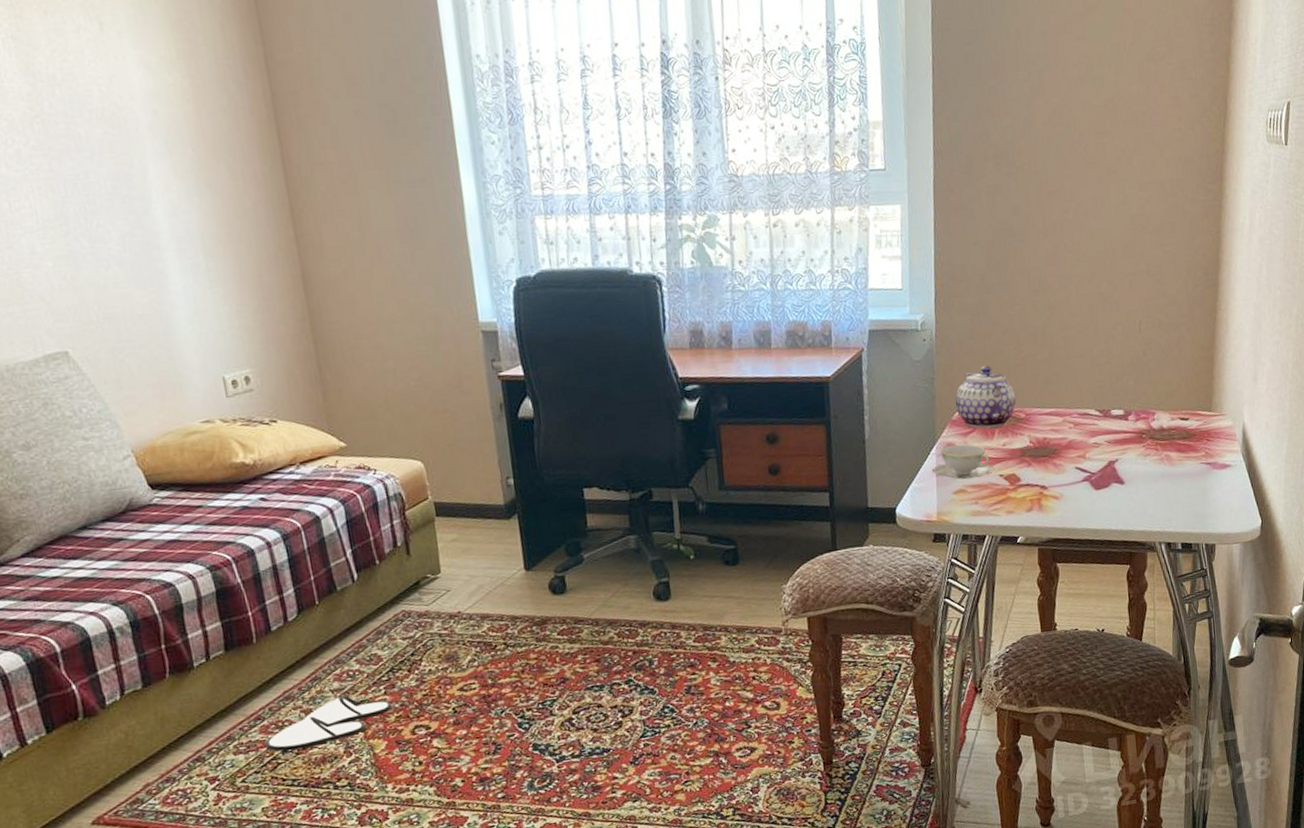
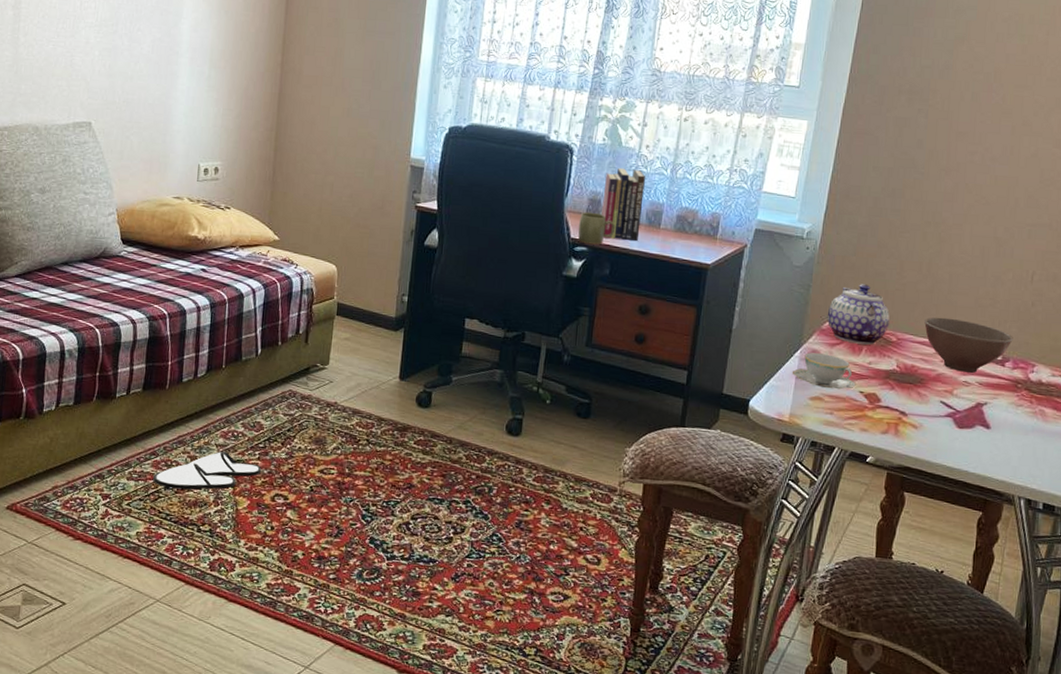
mug: none [683,345,725,381] -> present [577,212,616,245]
books: none [702,289,751,371] -> present [602,167,646,242]
bowl: none [1048,382,1132,435] -> present [924,317,1013,373]

